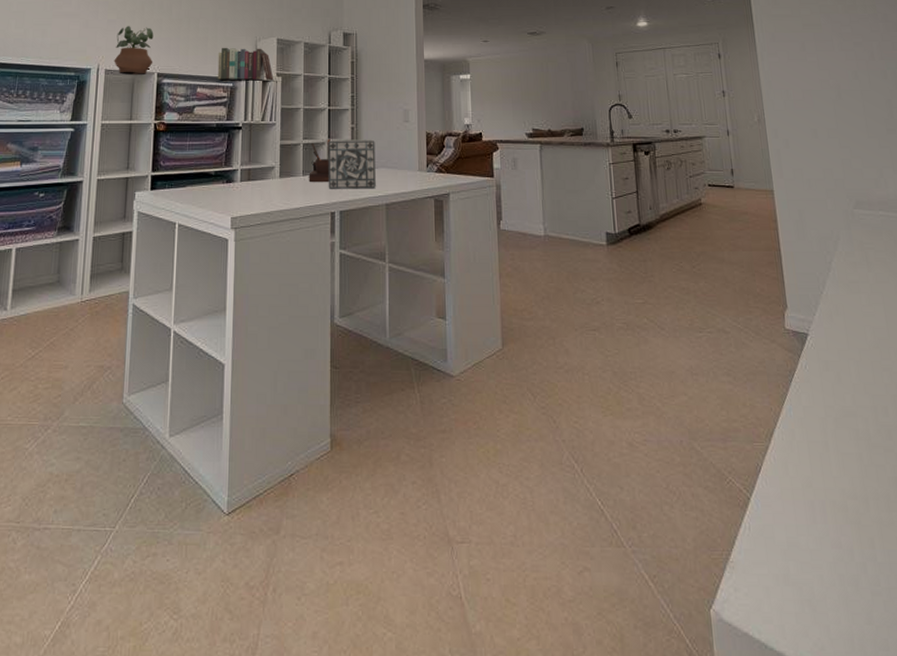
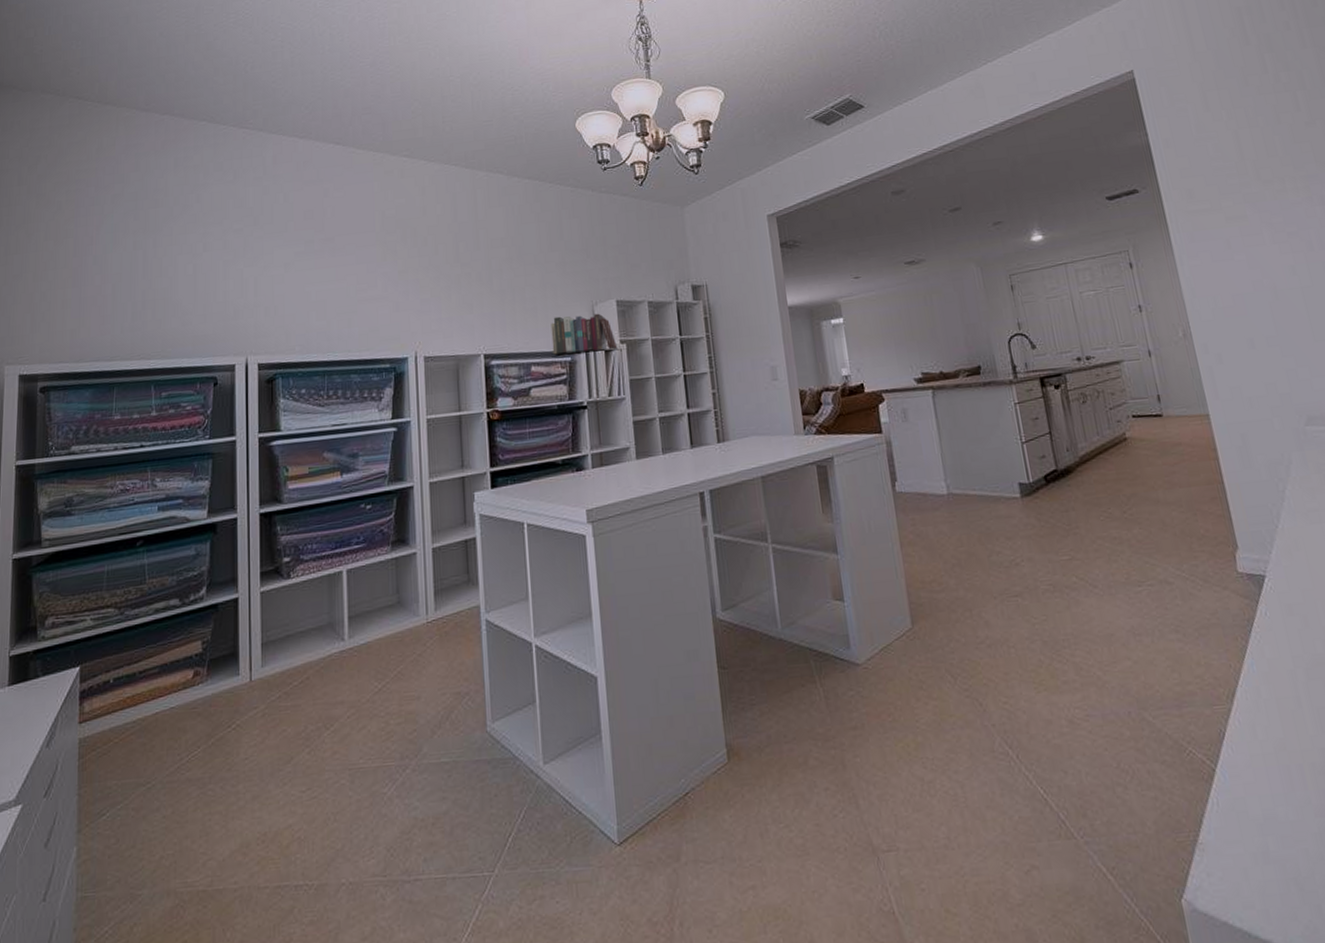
potted plant: present [114,26,154,76] -> none [432,303,478,361]
desk organizer: present [309,139,331,183] -> none [668,409,694,461]
decorative box: present [328,139,376,189] -> none [688,404,748,466]

